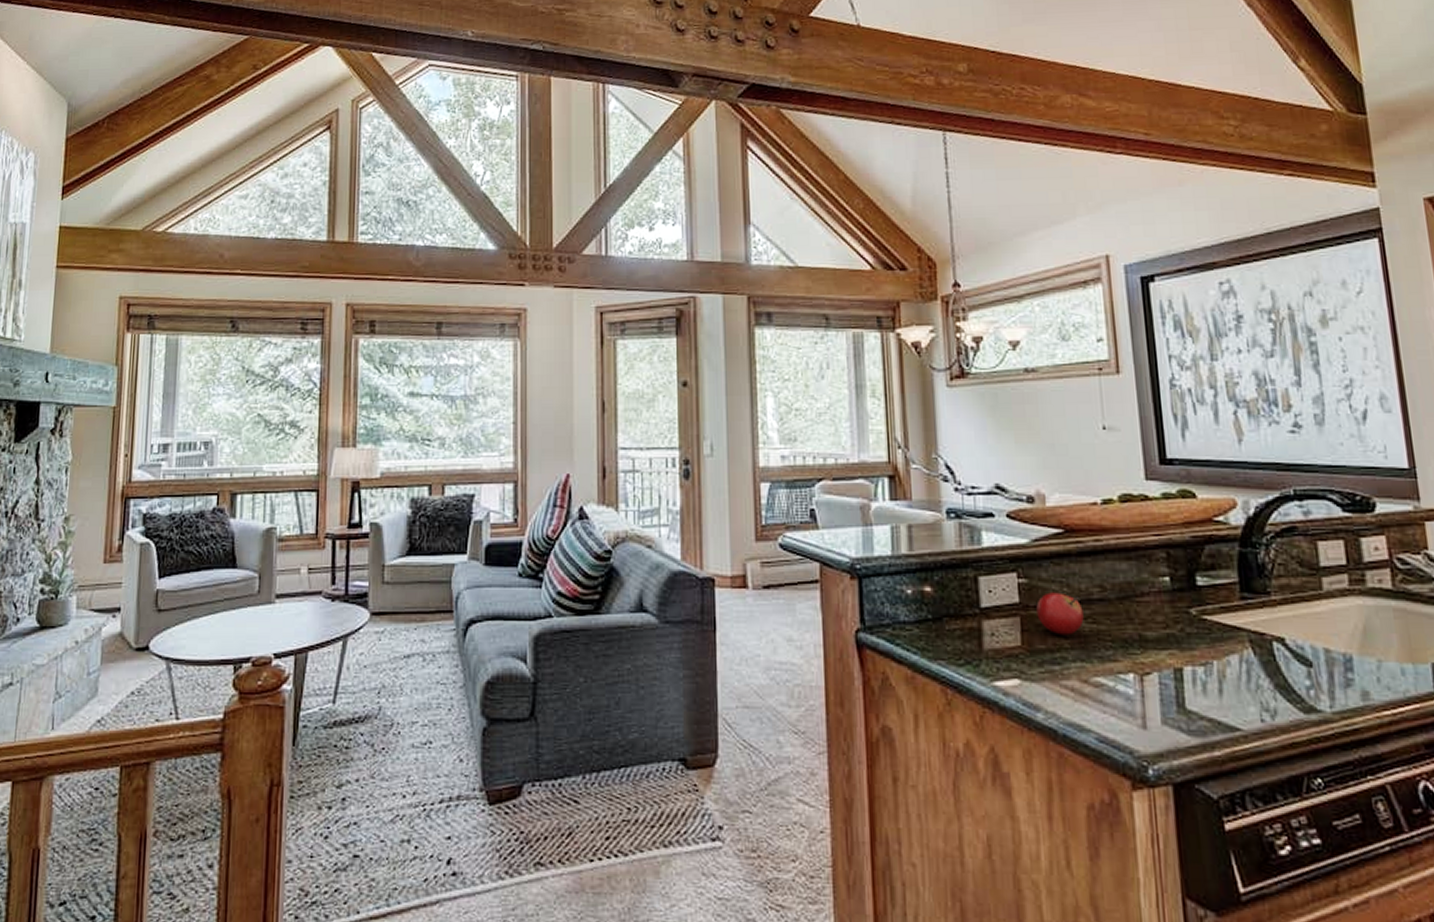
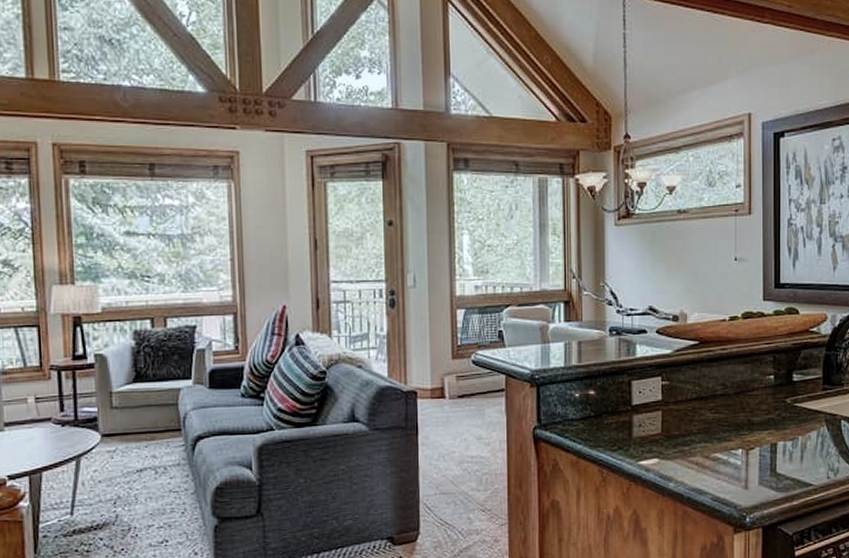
fruit: present [1036,592,1084,635] -> none [674,391,709,424]

